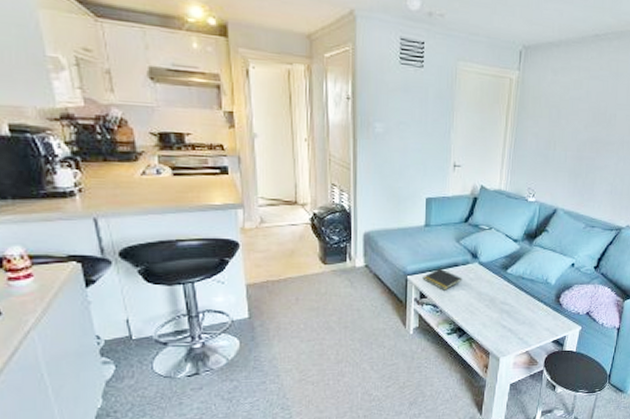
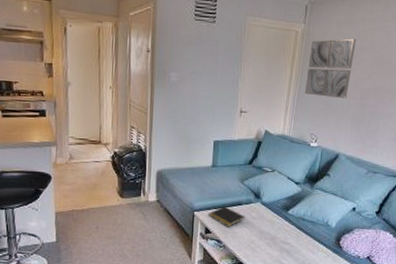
wall art: none [521,87,572,152] -> present [305,38,357,99]

